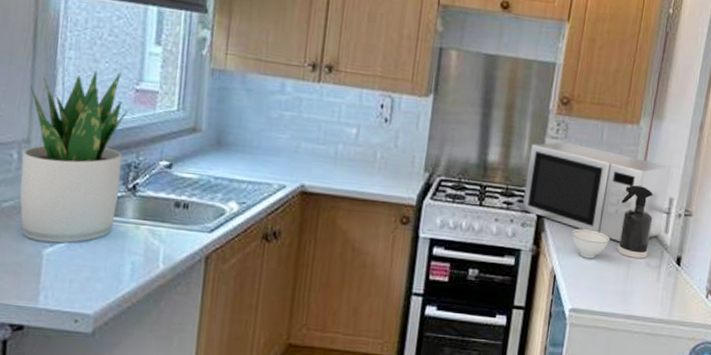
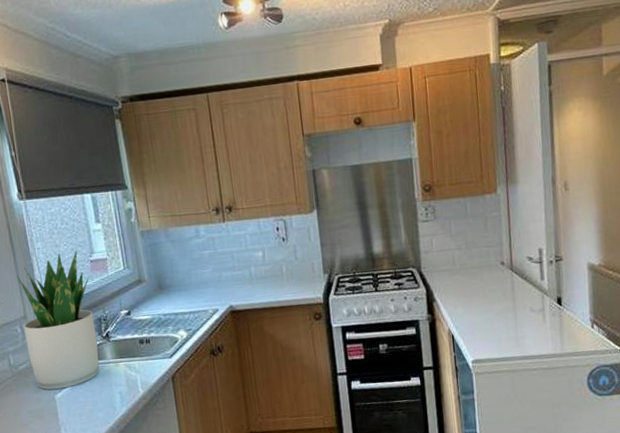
microwave: present [522,142,673,241] -> none [407,221,539,296]
bowl: present [571,228,610,259] -> none [459,291,494,316]
spray bottle: present [617,185,654,259] -> none [496,244,530,307]

